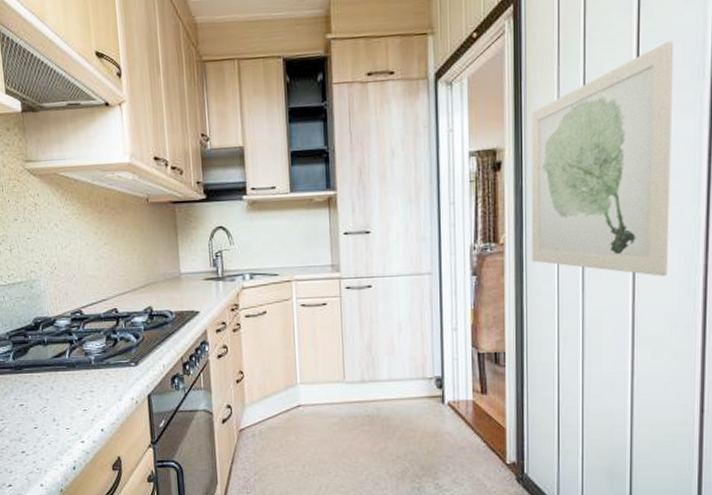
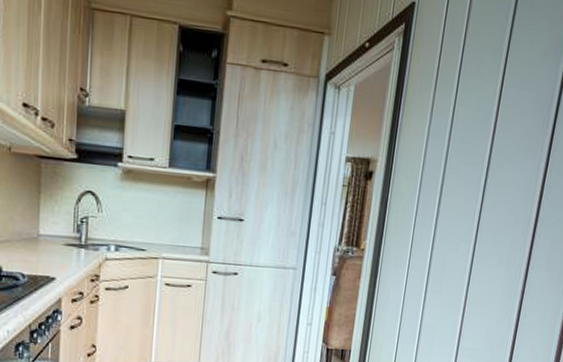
wall art: present [531,41,674,277] -> none [385,88,530,297]

